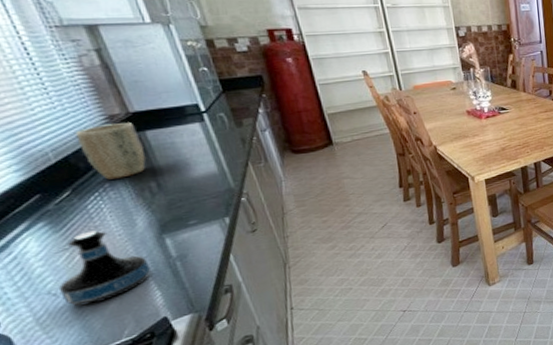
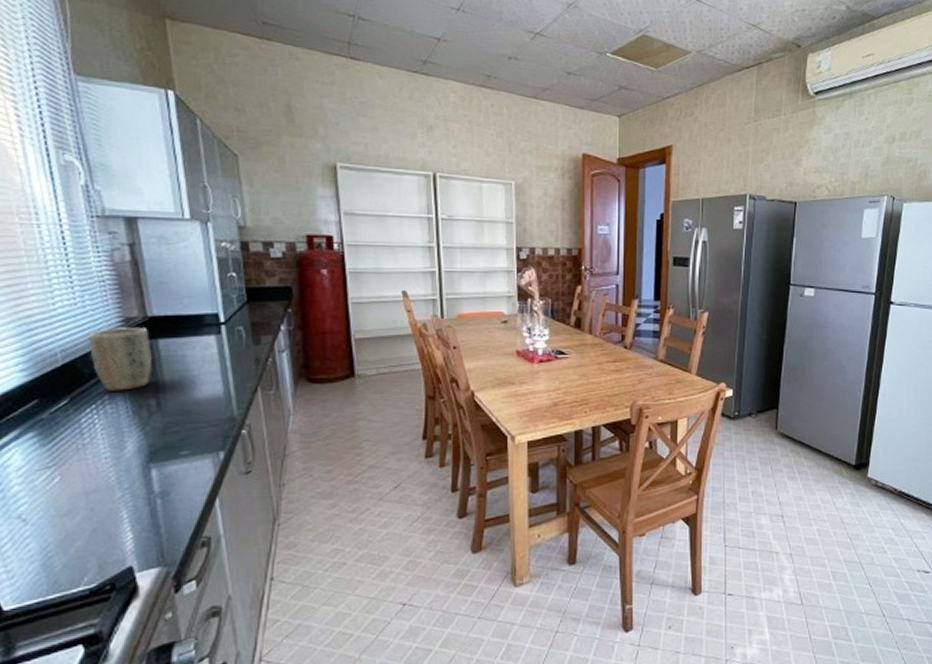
tequila bottle: present [59,230,150,307] -> none [31,449,128,539]

